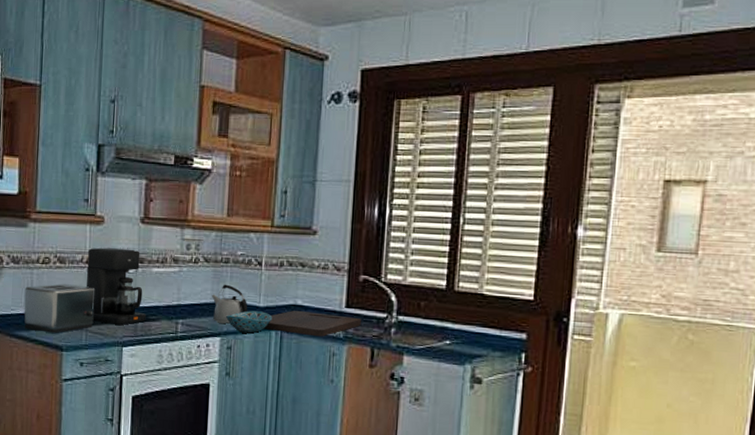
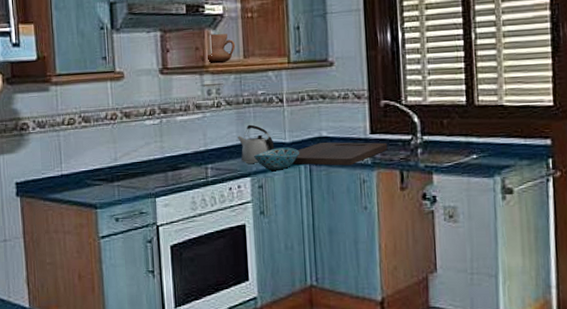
toaster: present [23,284,95,334] -> none [53,142,125,193]
coffee maker: present [86,247,146,325] -> none [112,101,176,177]
ceramic jug: none [183,188,220,219] -> present [200,33,235,64]

